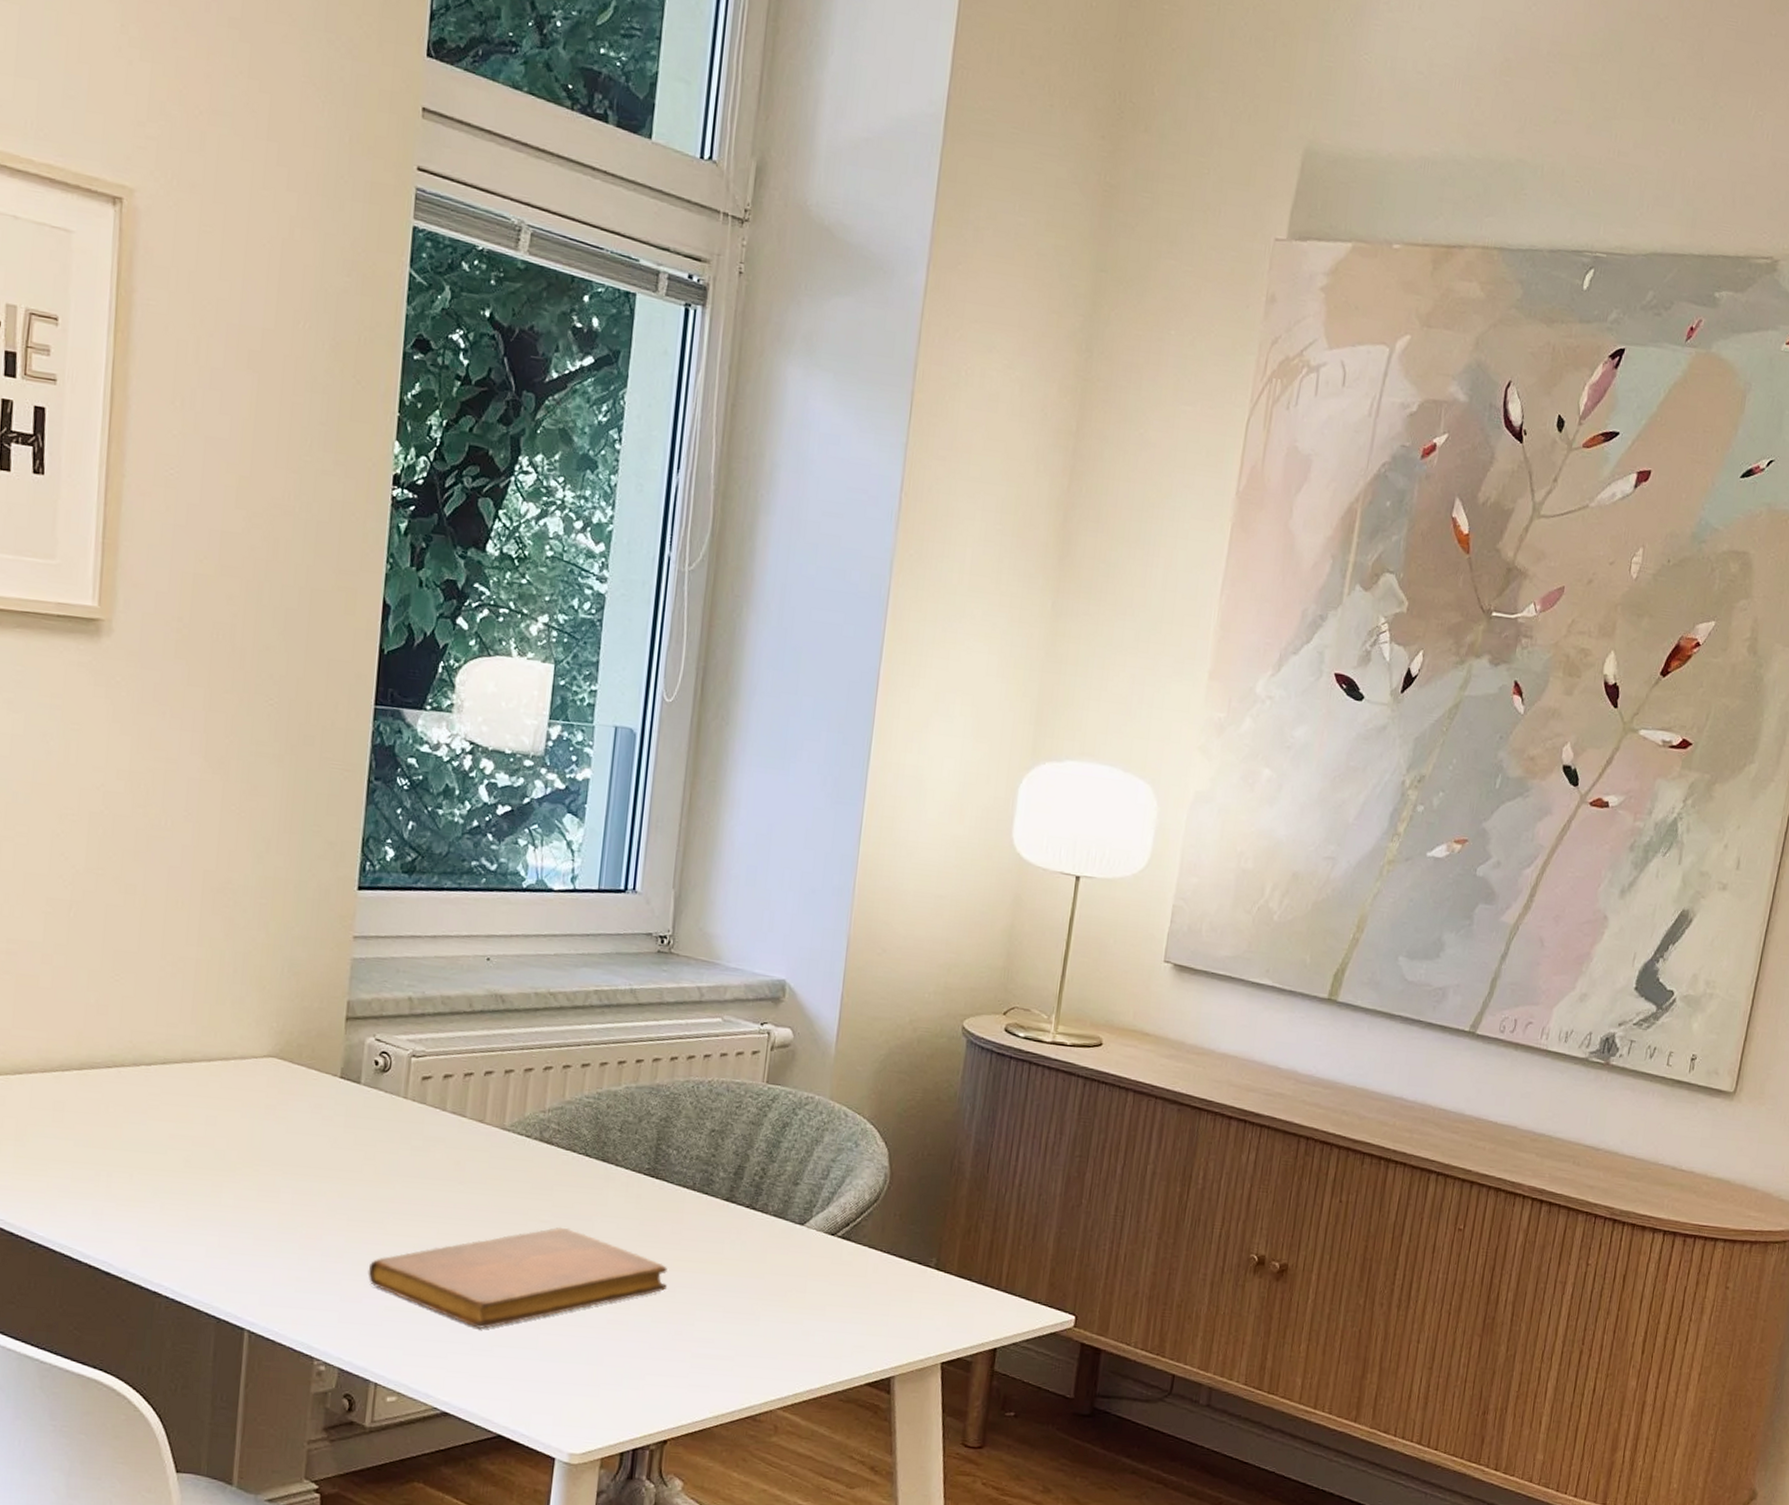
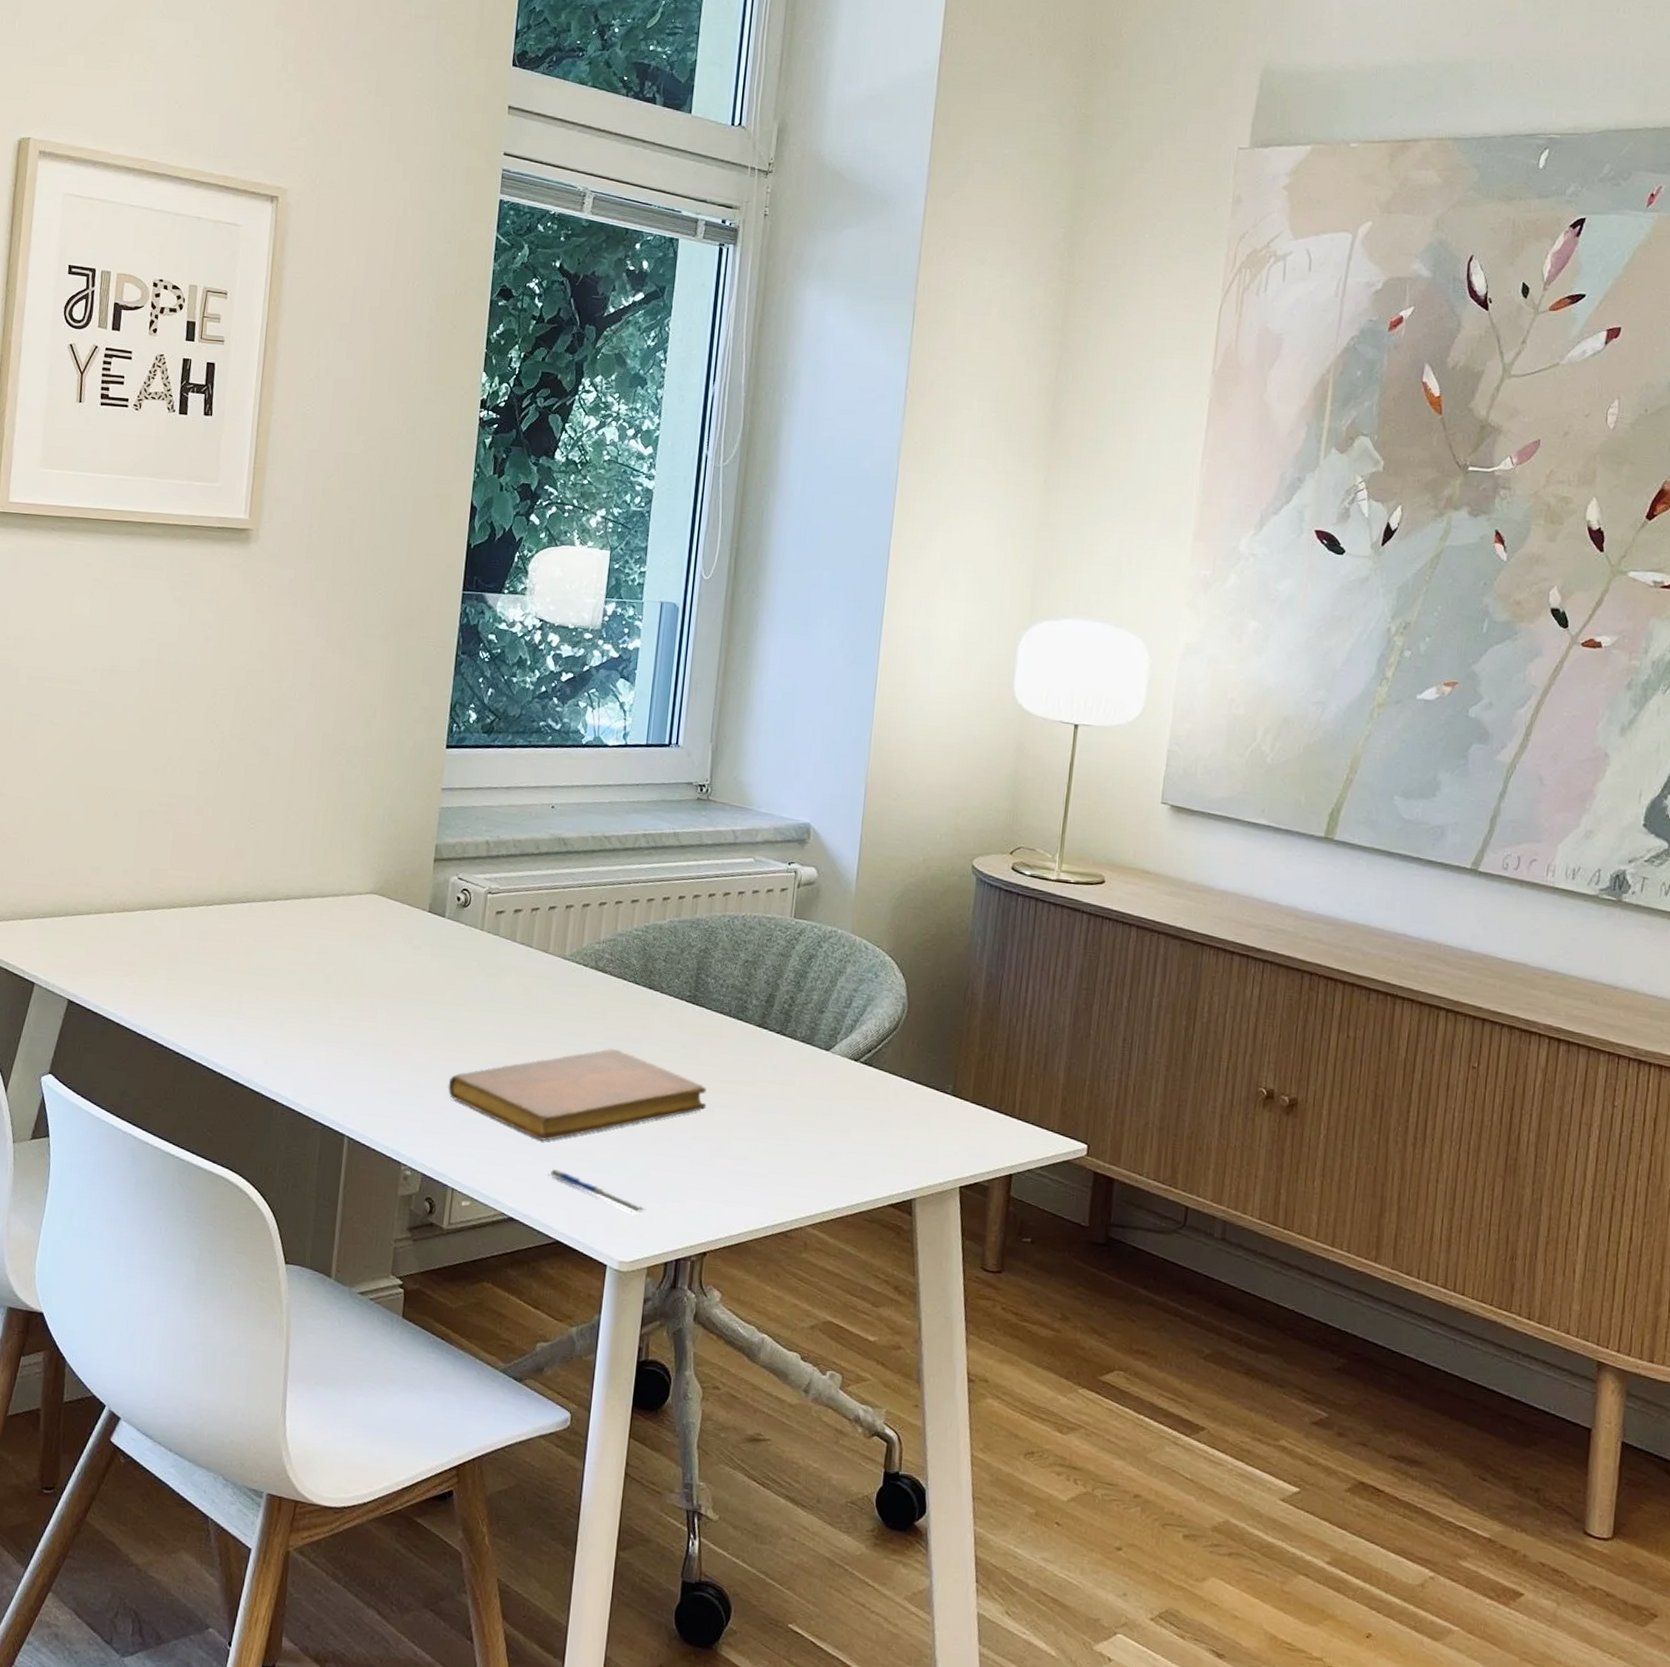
pen: none [486,1359,599,1402] -> present [547,1169,646,1213]

